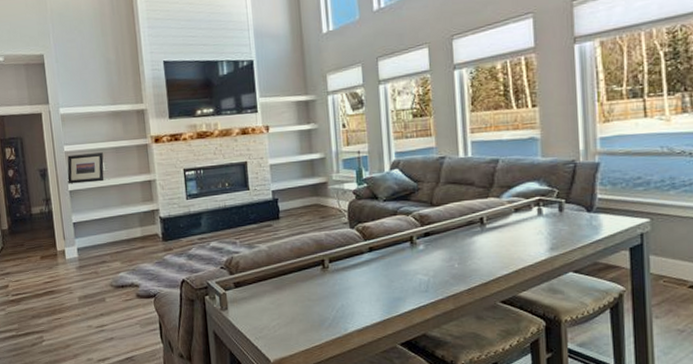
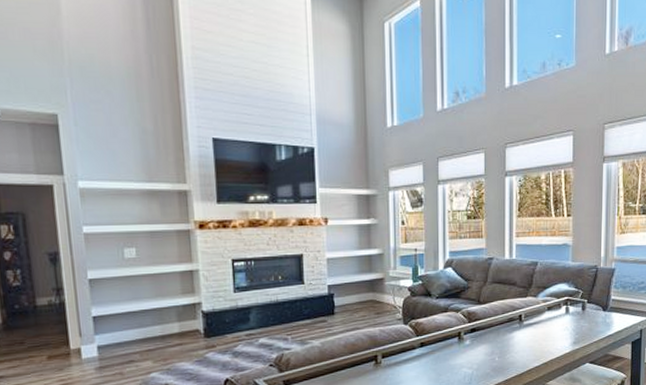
picture frame: present [67,152,104,184] -> none [86,236,135,272]

